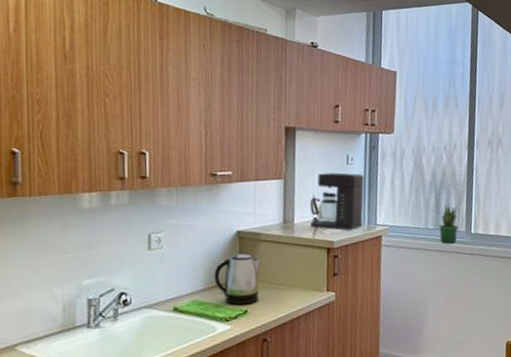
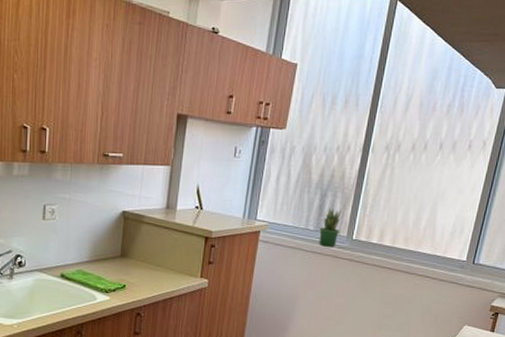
kettle: present [214,254,260,306] -> none [98,233,141,280]
coffee maker: present [309,172,364,232] -> none [191,163,250,223]

